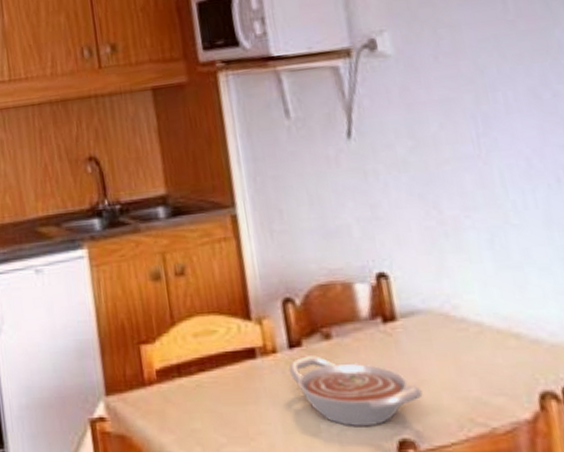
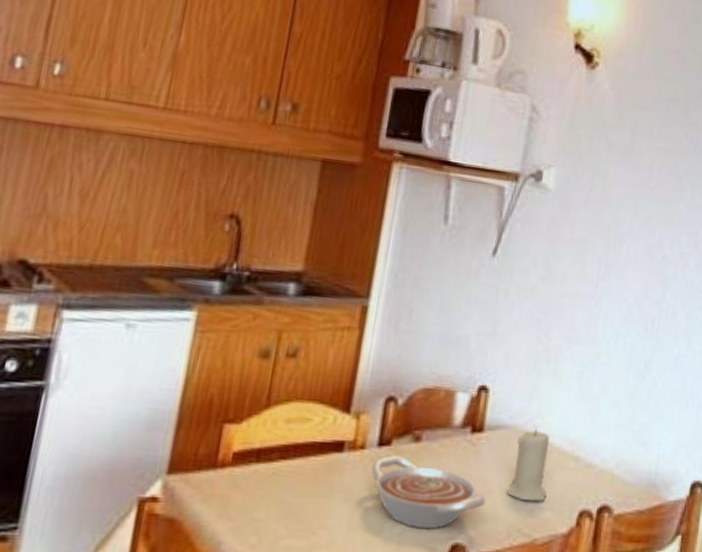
candle: none [438,309,493,388] -> present [506,428,549,502]

